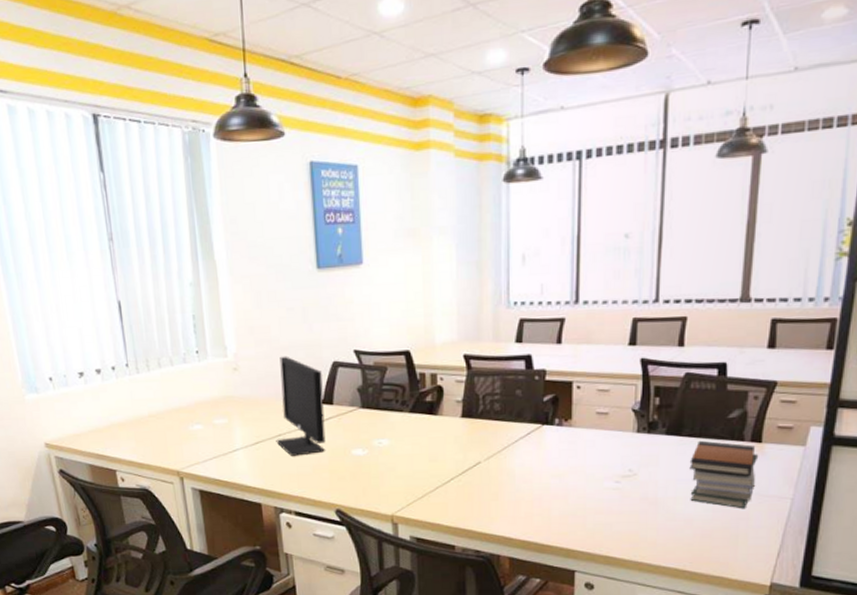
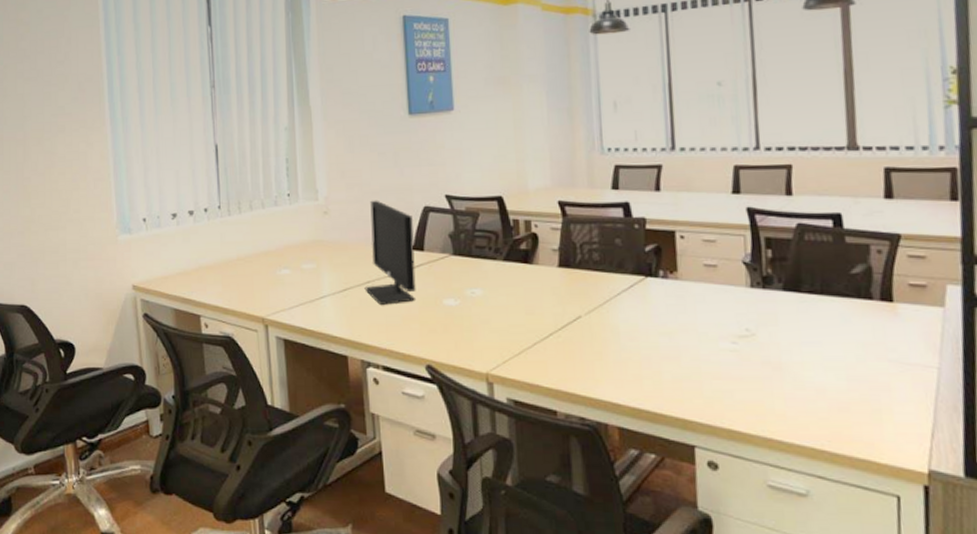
book stack: present [689,440,759,509] -> none [813,298,892,379]

